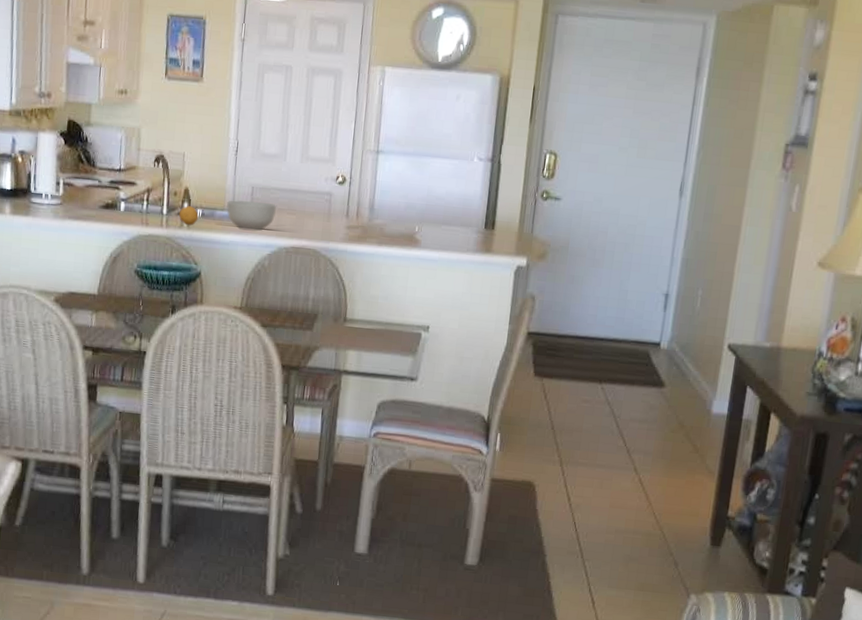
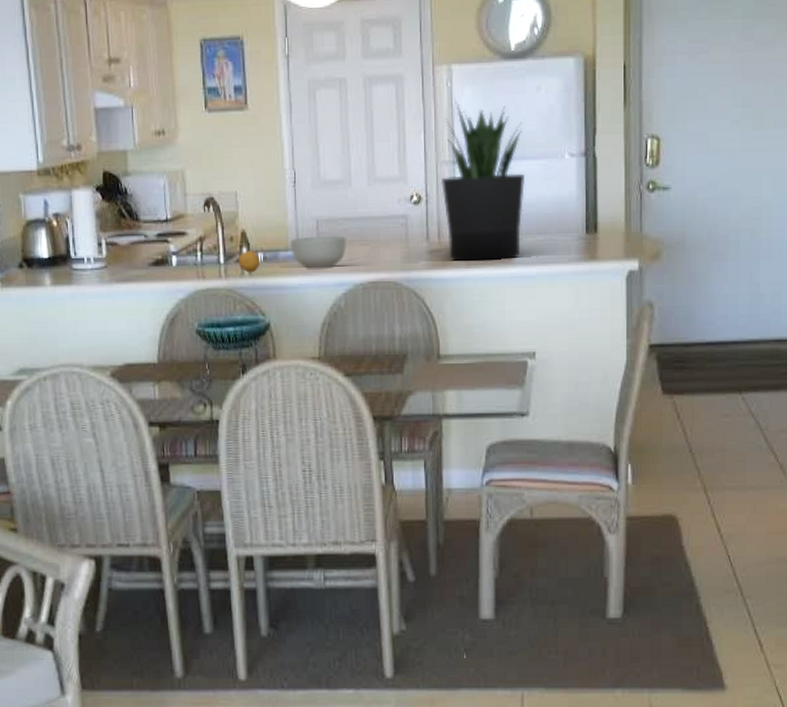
planter: none [364,96,441,244] -> present [440,98,525,263]

